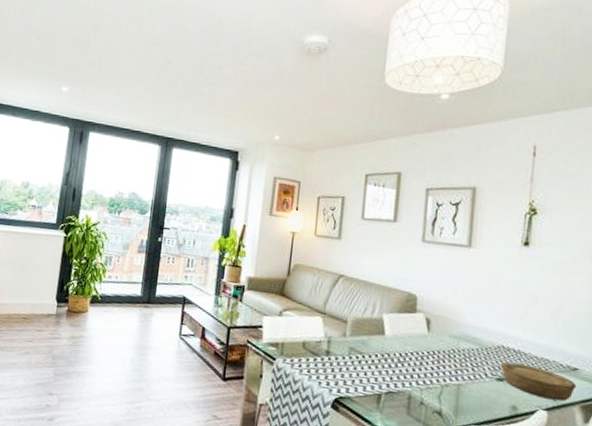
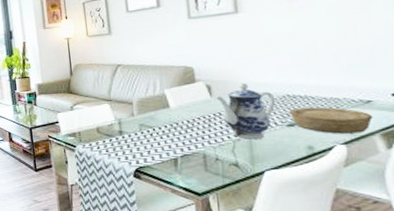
teapot: none [433,323,491,389] -> present [216,82,276,139]

